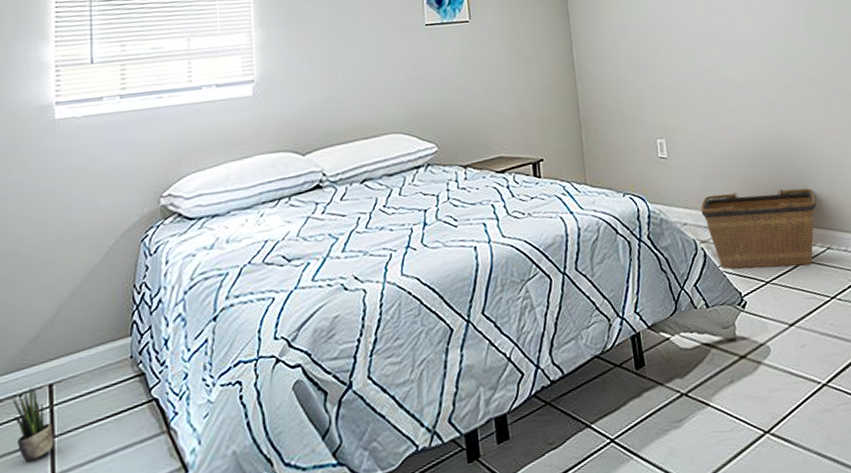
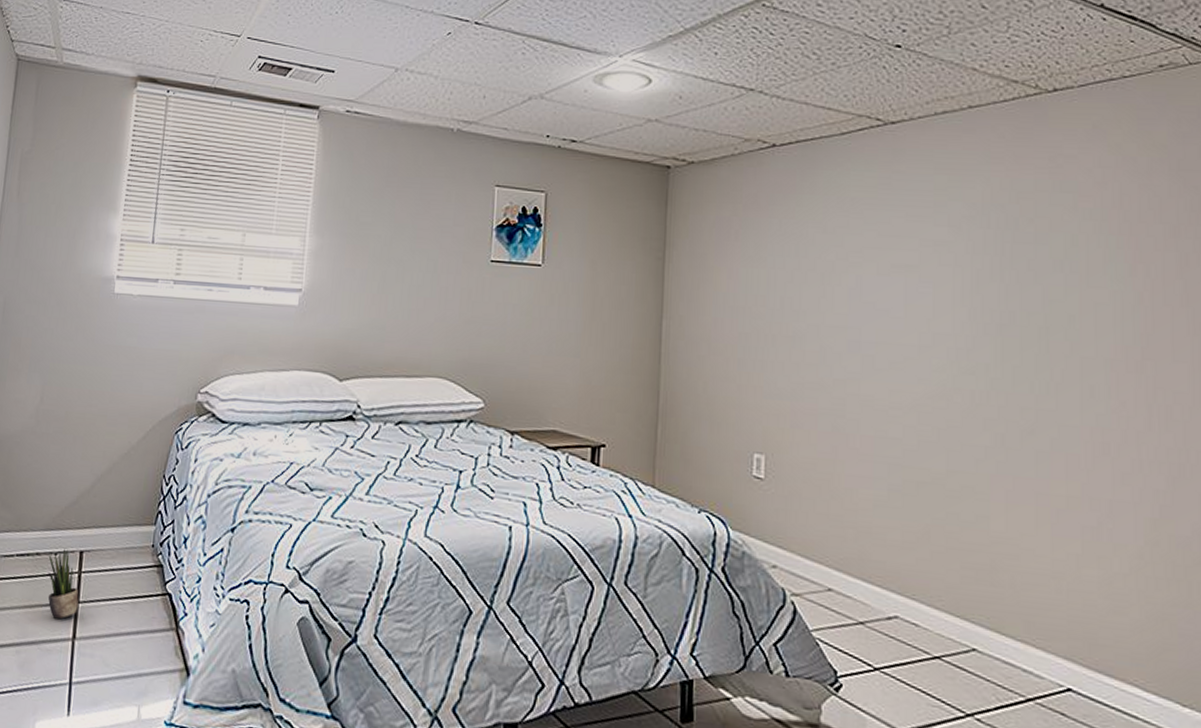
bicycle basket: present [700,188,816,269] -> none [799,539,966,664]

